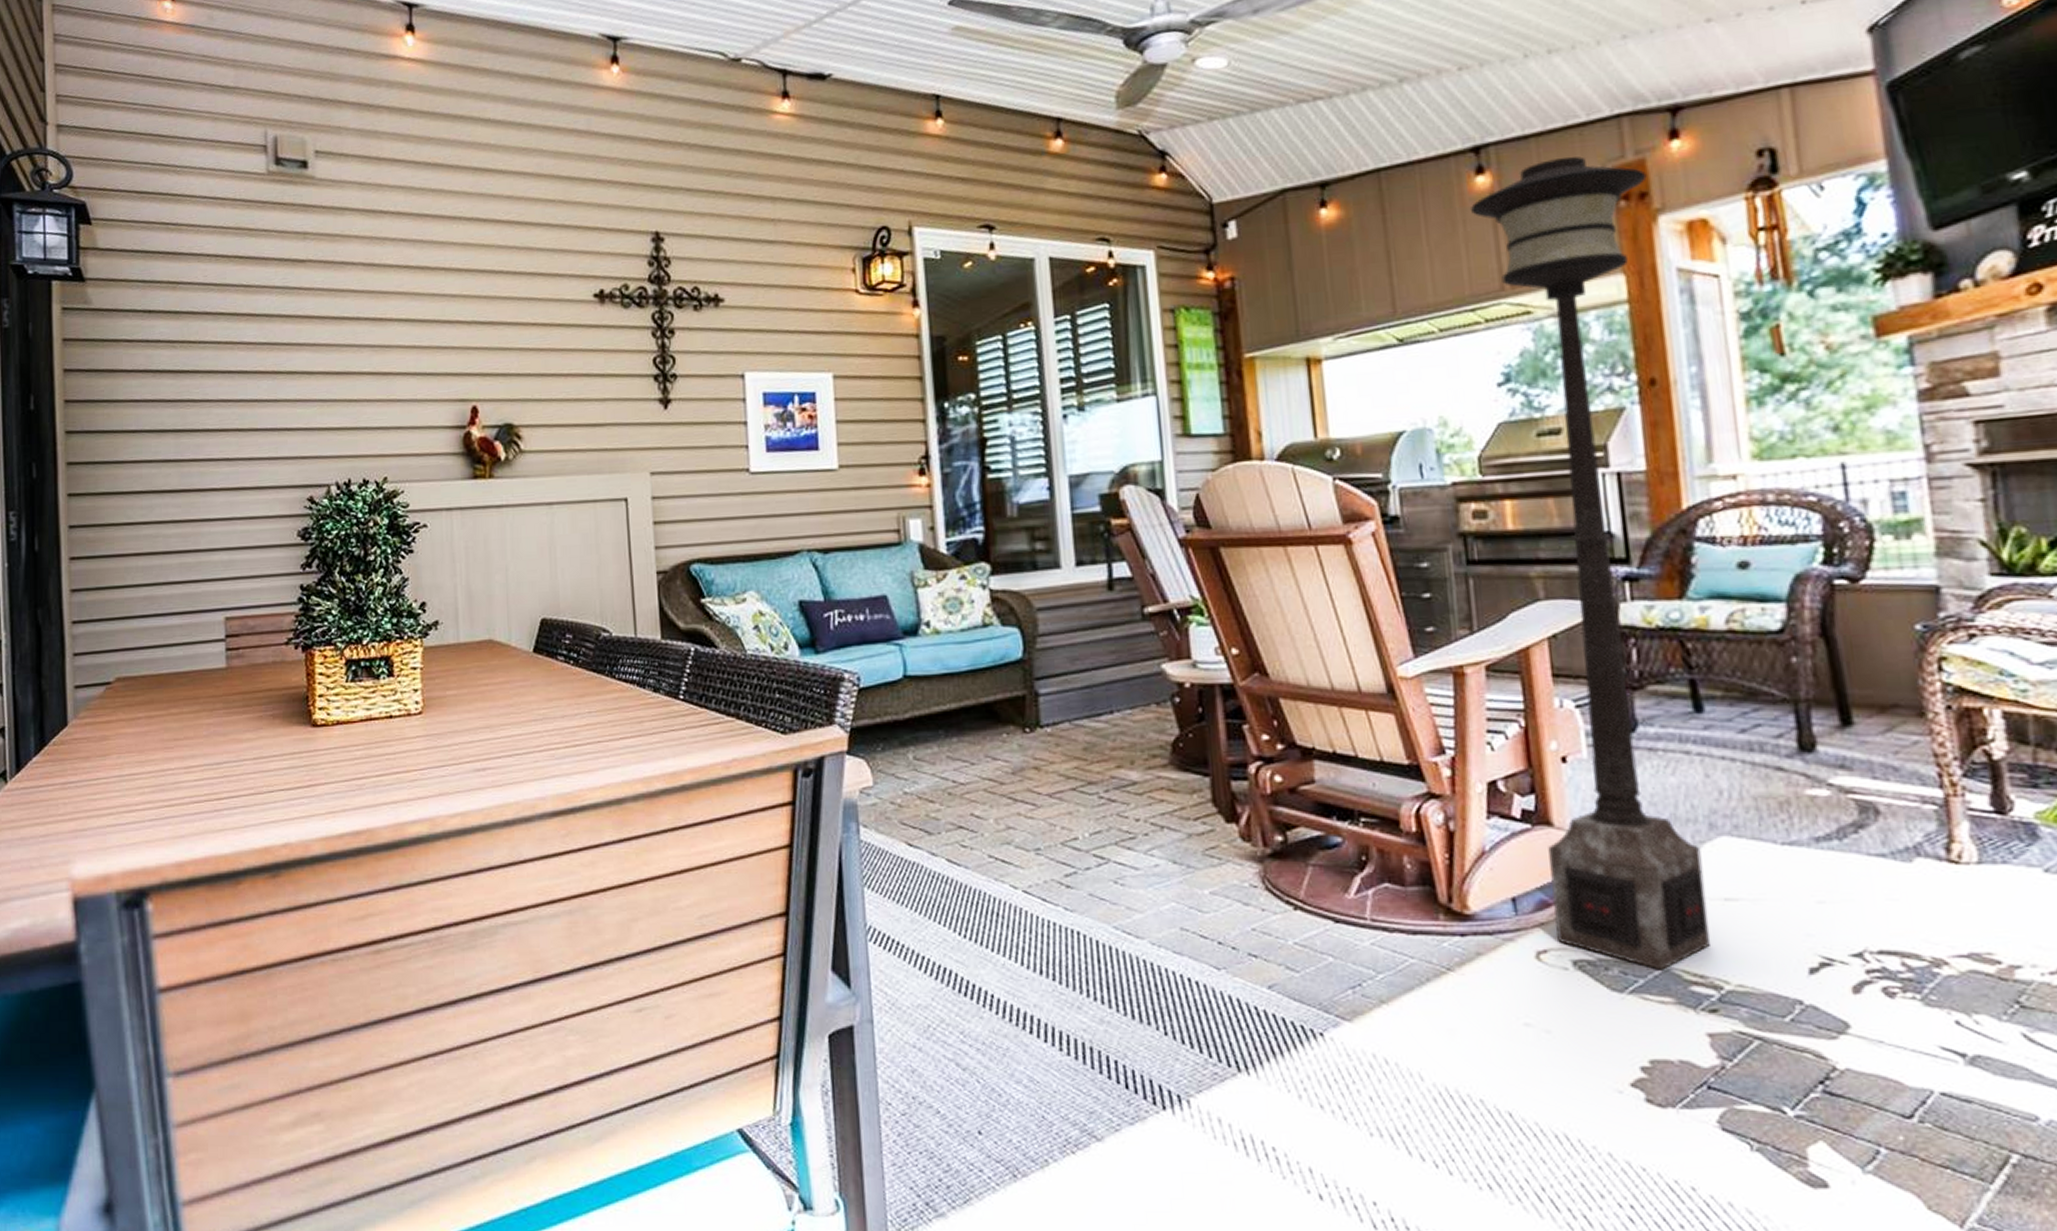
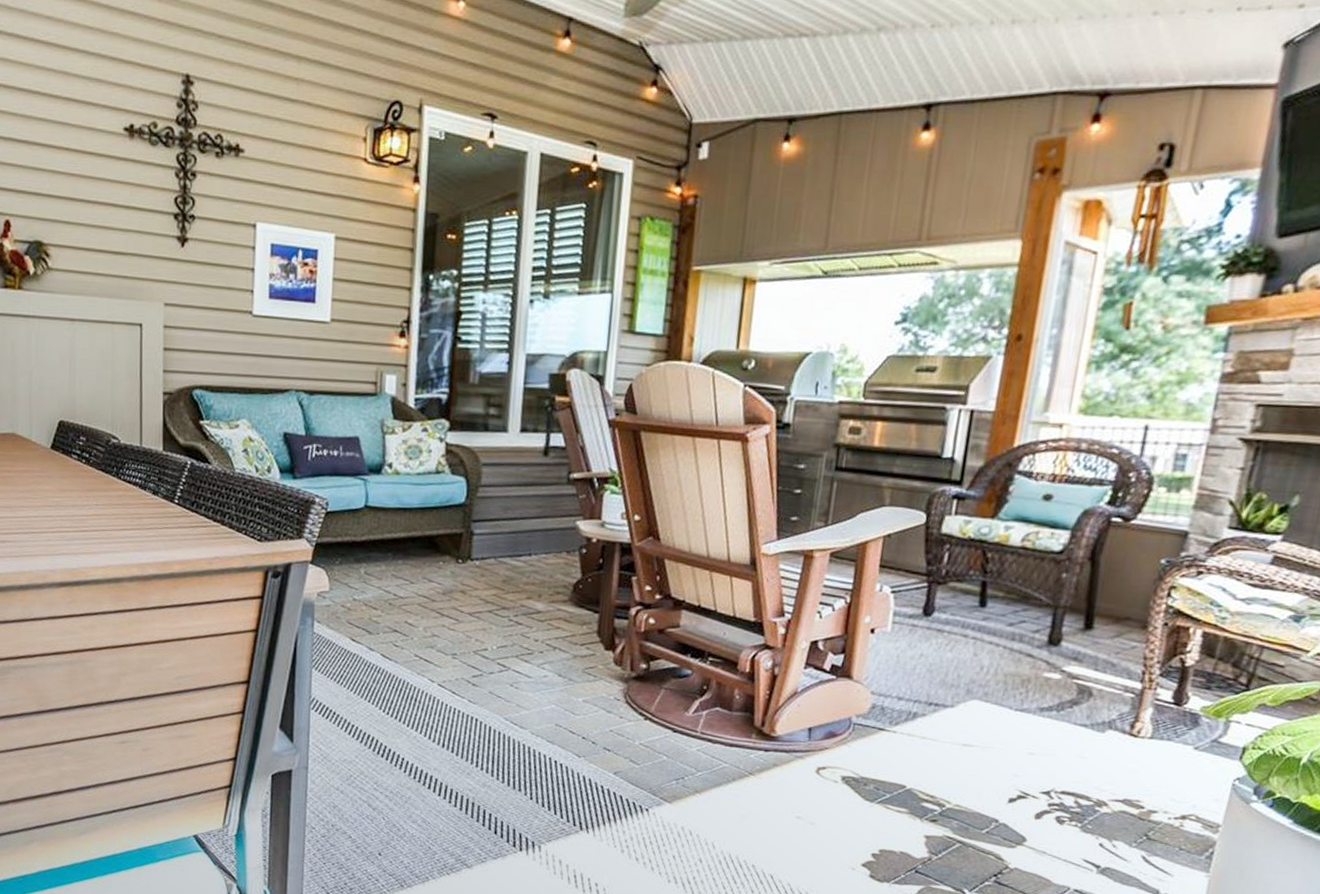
floor lamp: present [1469,156,1712,970] -> none [835,125,1064,790]

